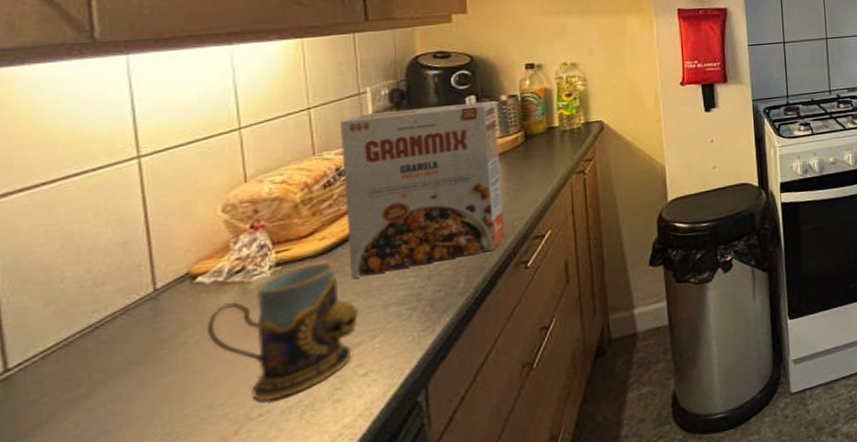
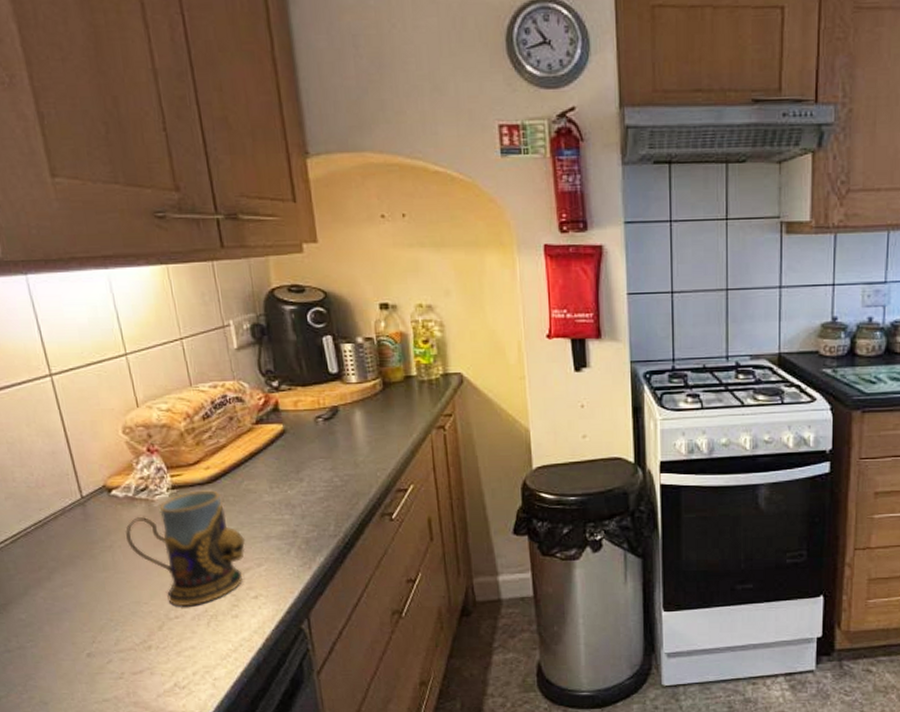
cereal box: present [339,100,504,279] -> none [209,342,369,509]

